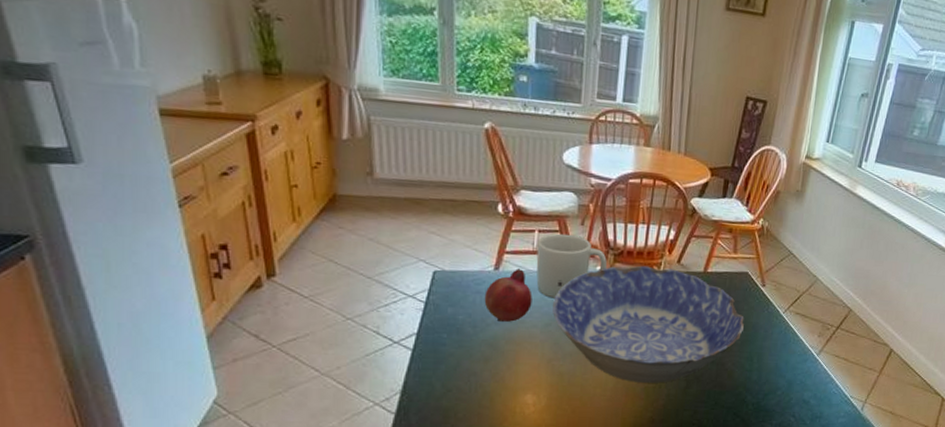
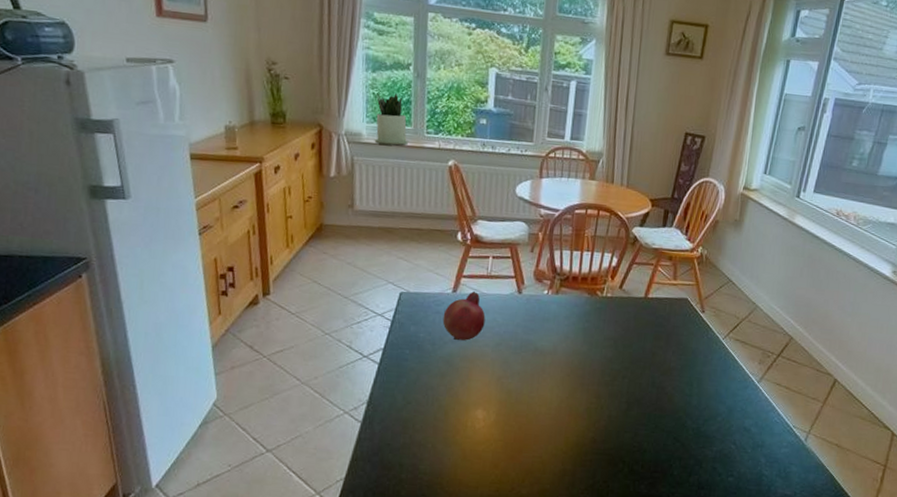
planter: none [393,41,437,105] -> present [374,93,409,146]
mug: present [536,233,608,299] -> none [489,259,554,320]
bowl: present [552,265,744,383] -> none [503,290,684,404]

